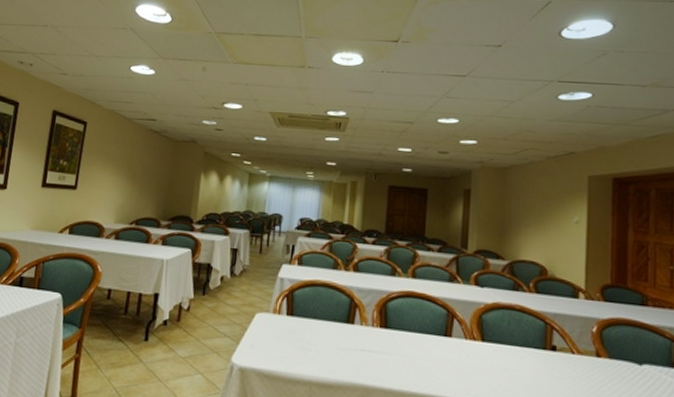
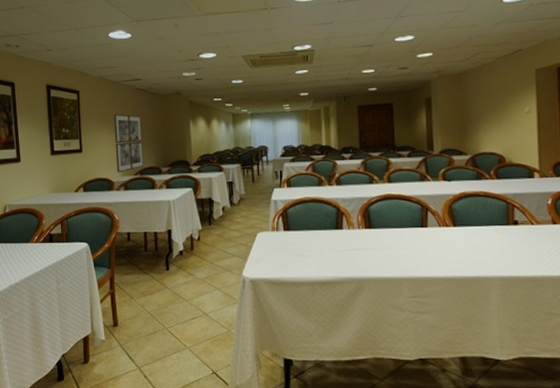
wall art: none [110,153,149,219] -> present [114,114,144,173]

